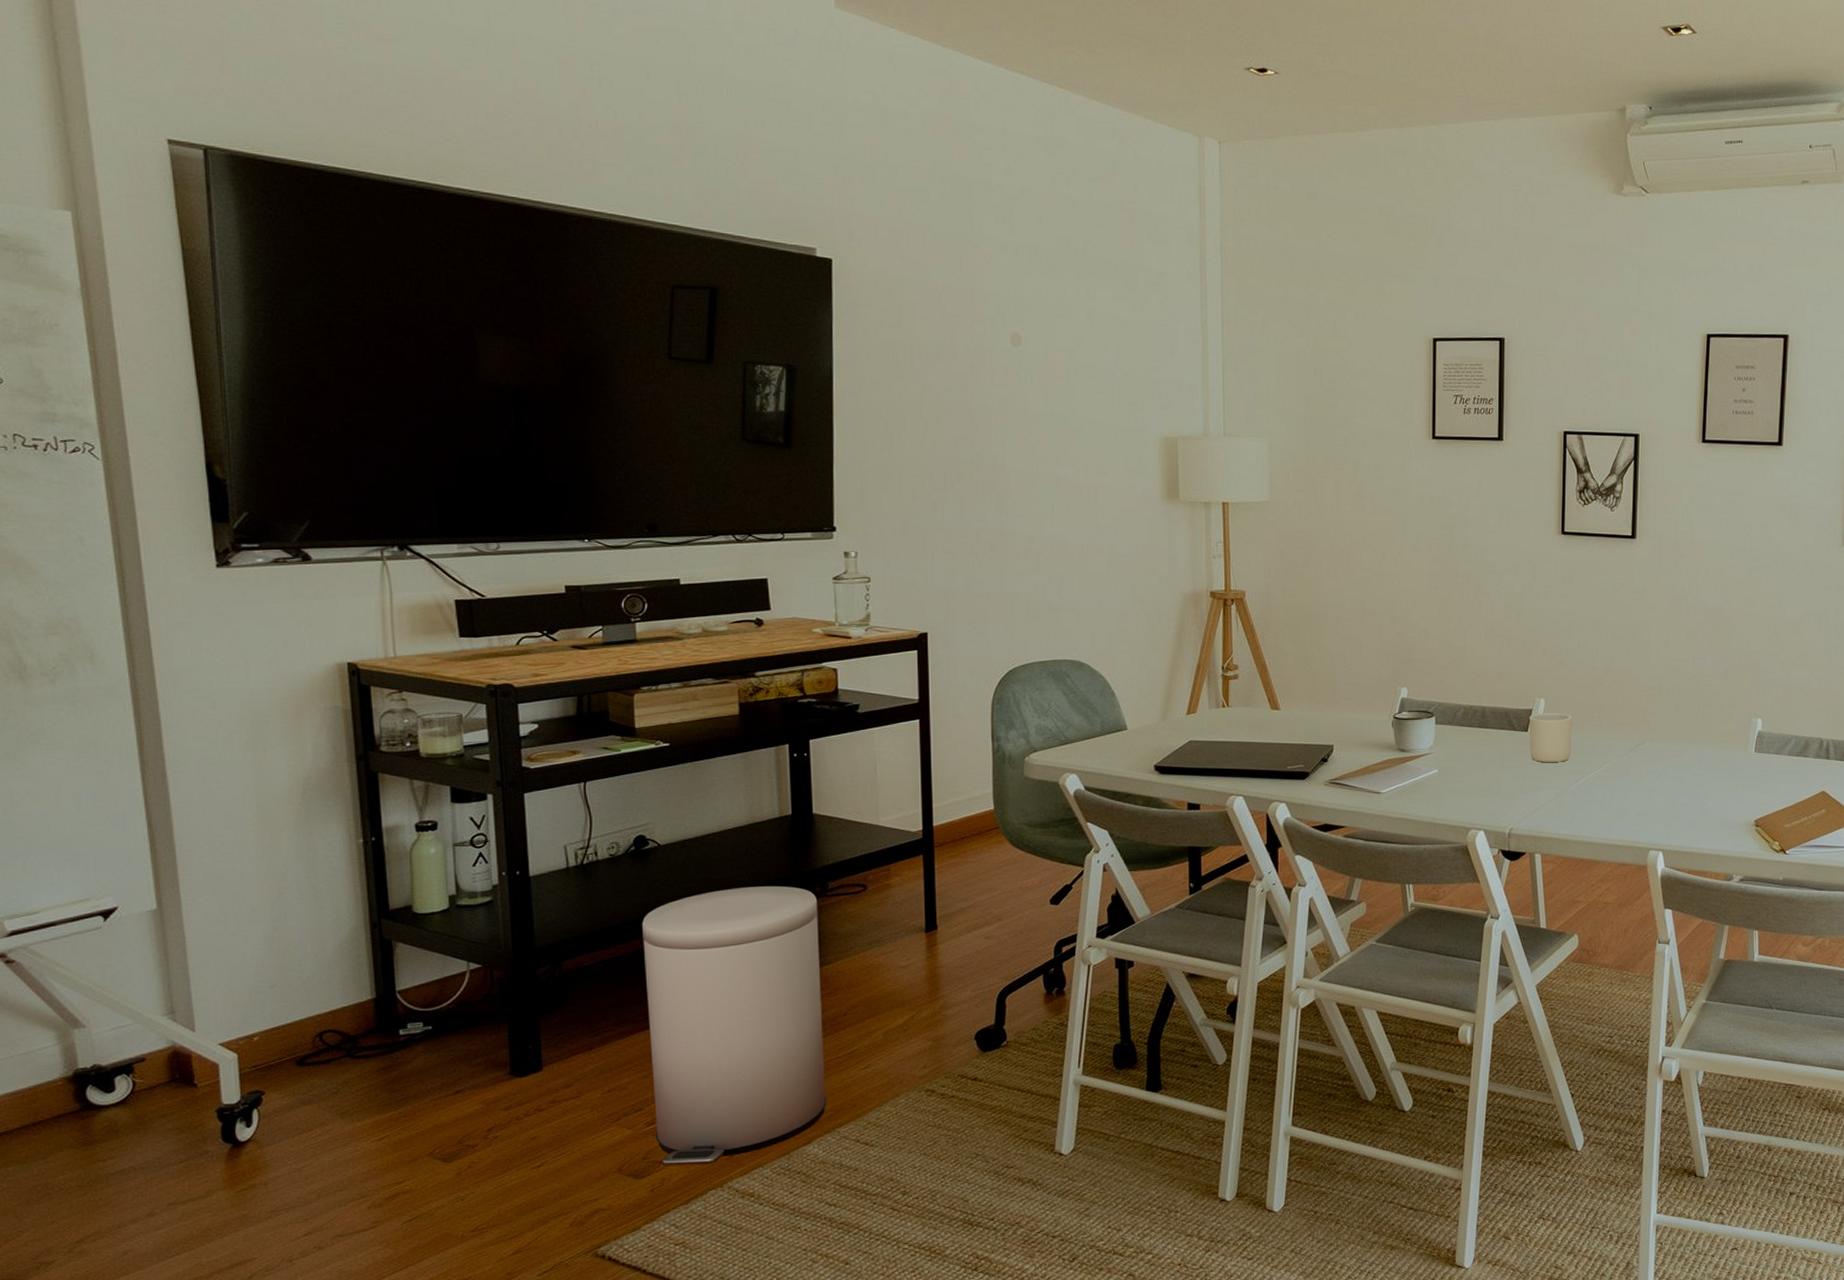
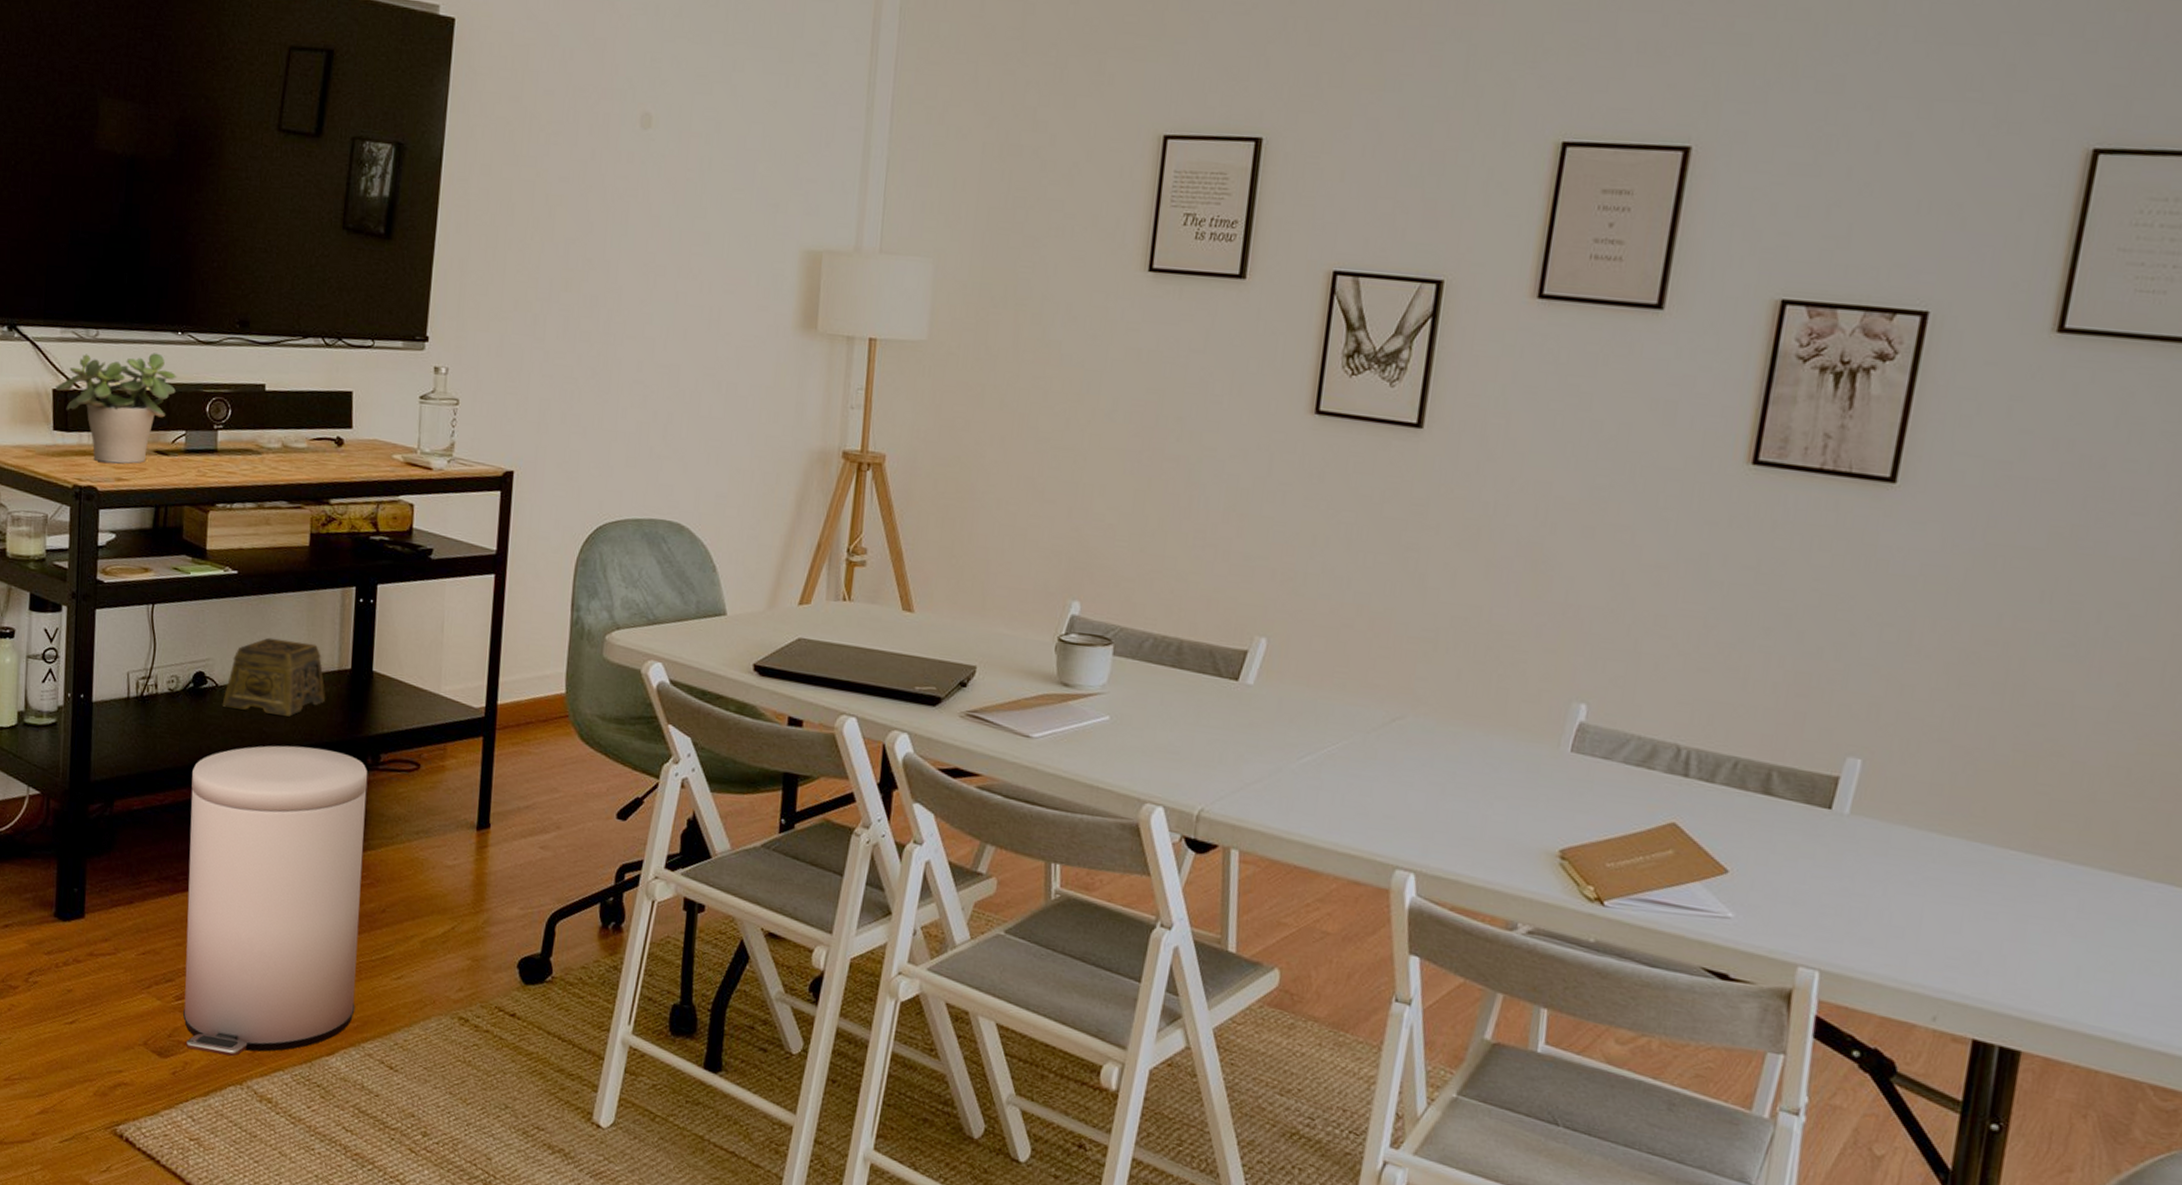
potted plant: none [458,560,588,661] -> present [55,353,177,465]
decorative box: none [667,797,770,864] -> present [223,637,326,717]
mug: present [1528,713,1572,762] -> none [1238,657,1304,729]

